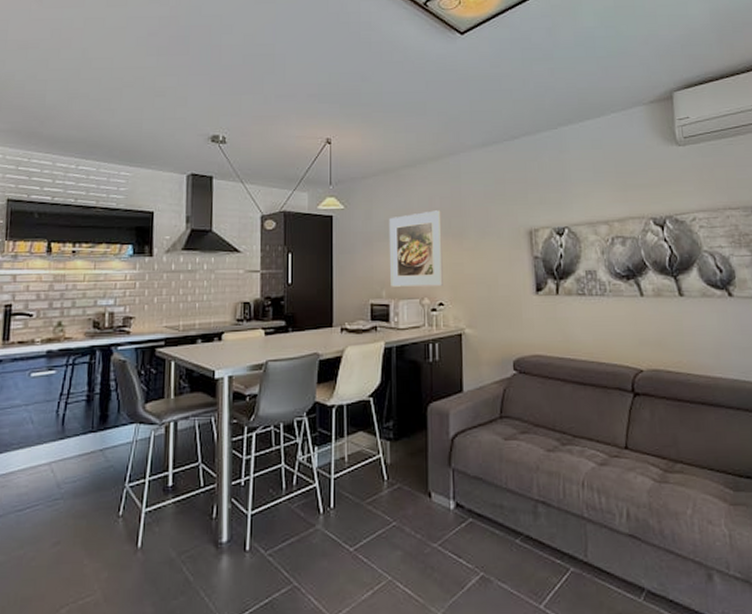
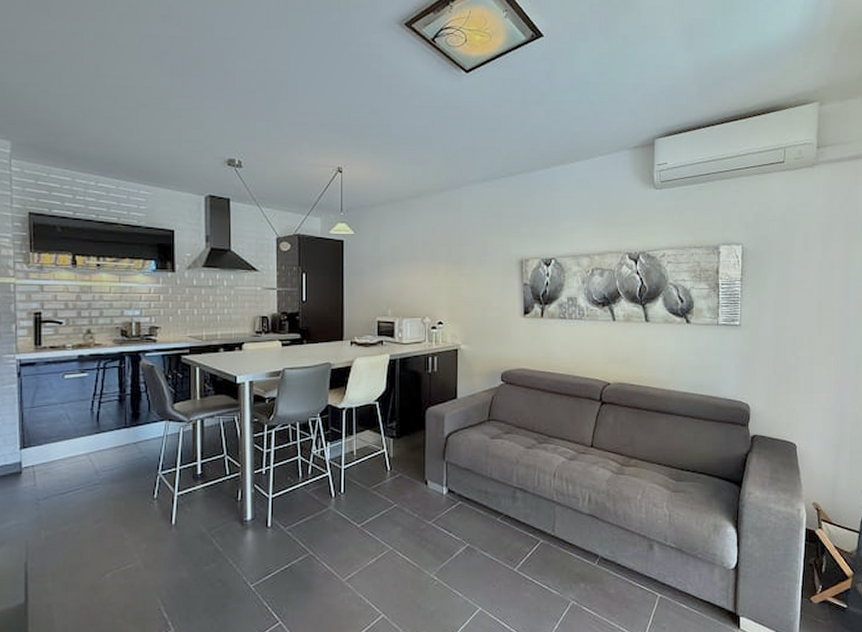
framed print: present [388,210,443,287] -> none [395,239,443,308]

